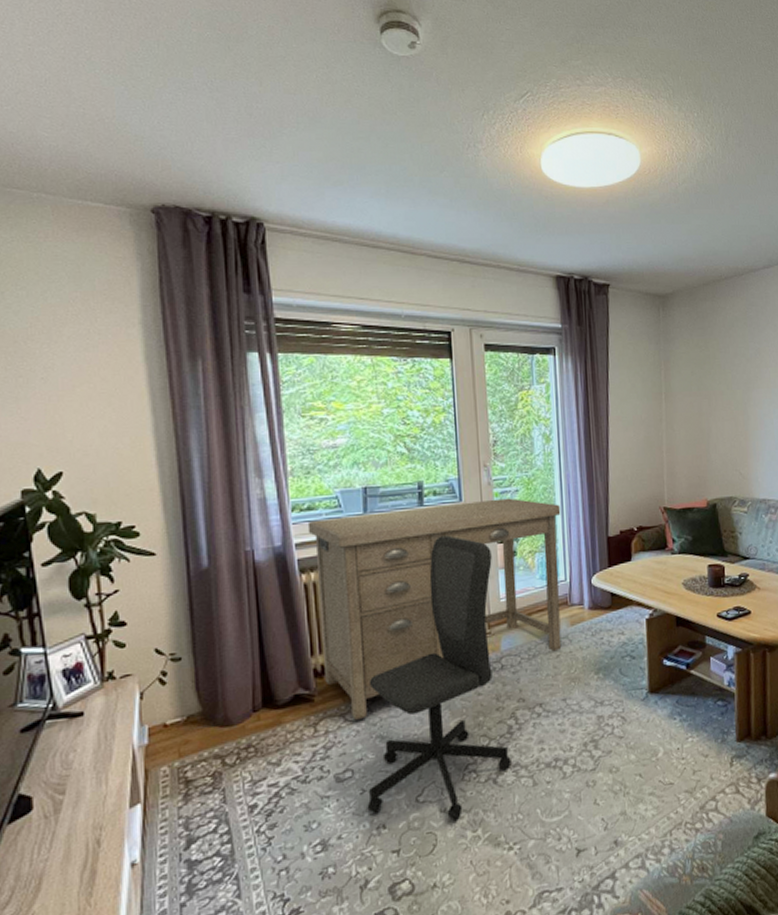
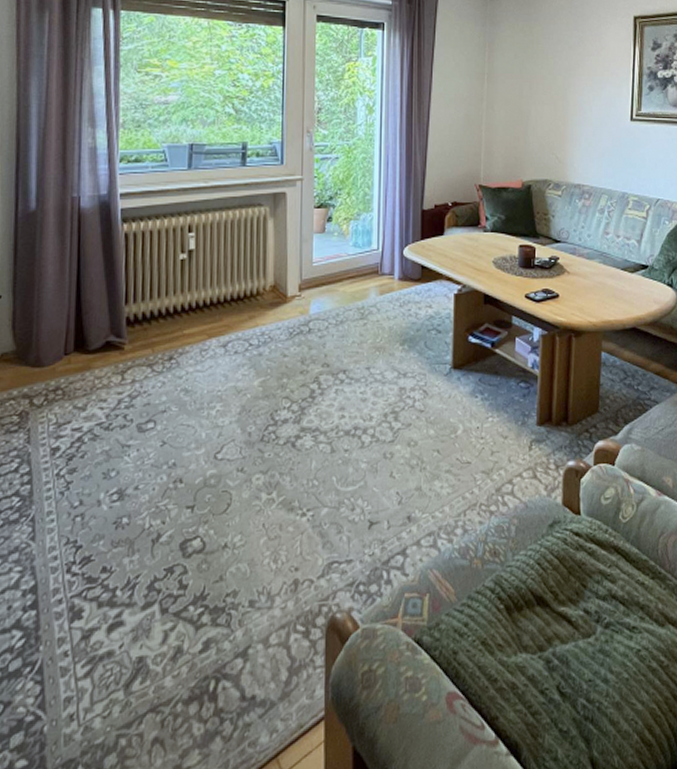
desk: present [307,498,562,721] -> none [133,164,378,372]
office chair: present [367,535,512,820] -> none [166,197,311,481]

